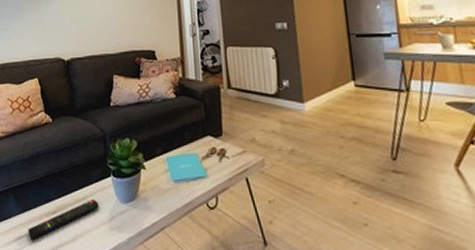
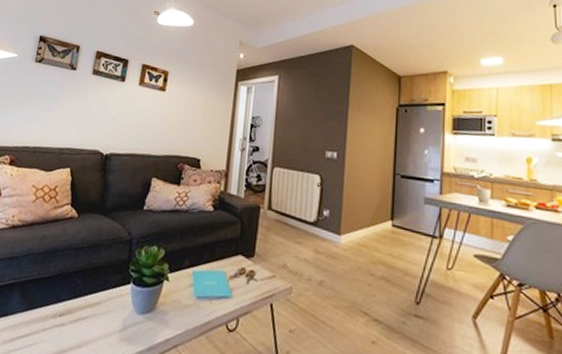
remote control: present [28,200,99,241] -> none [28,306,113,343]

